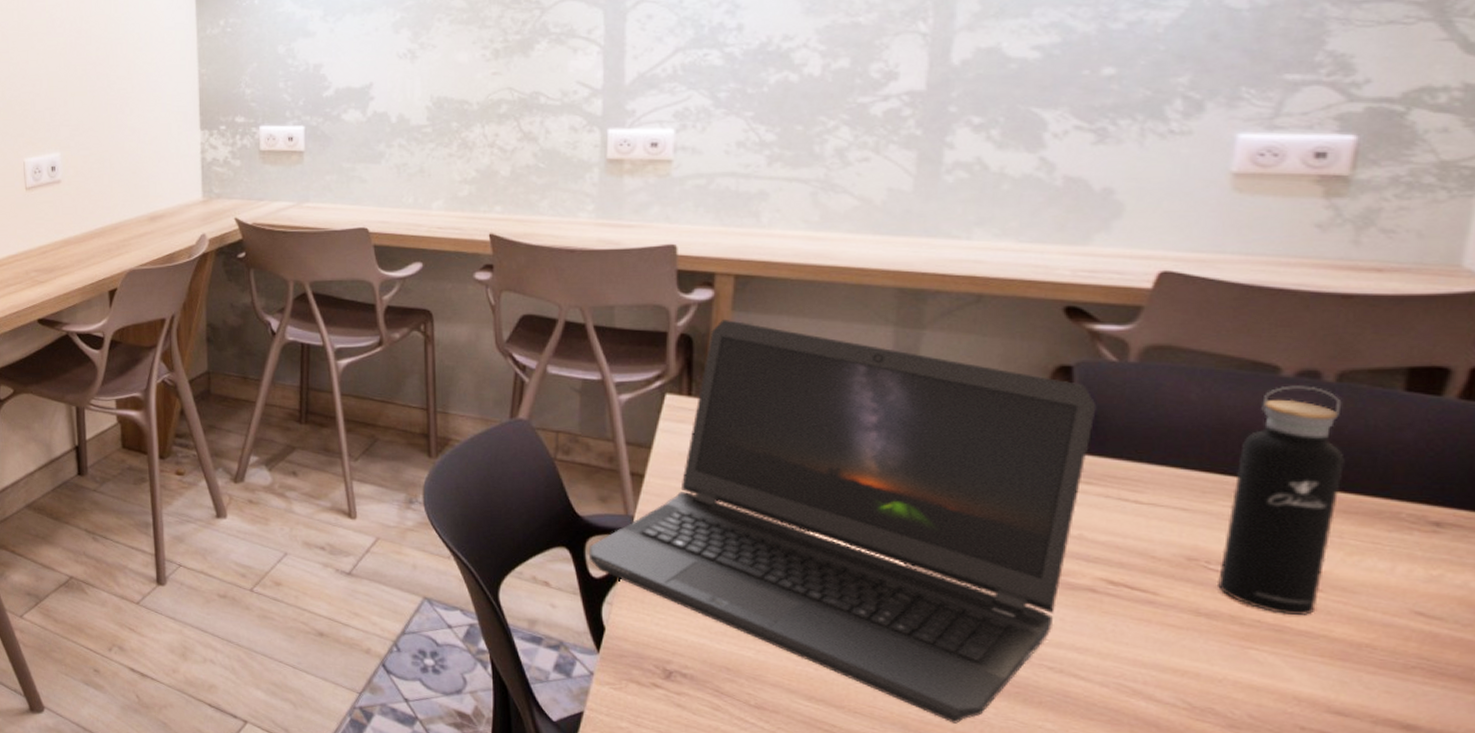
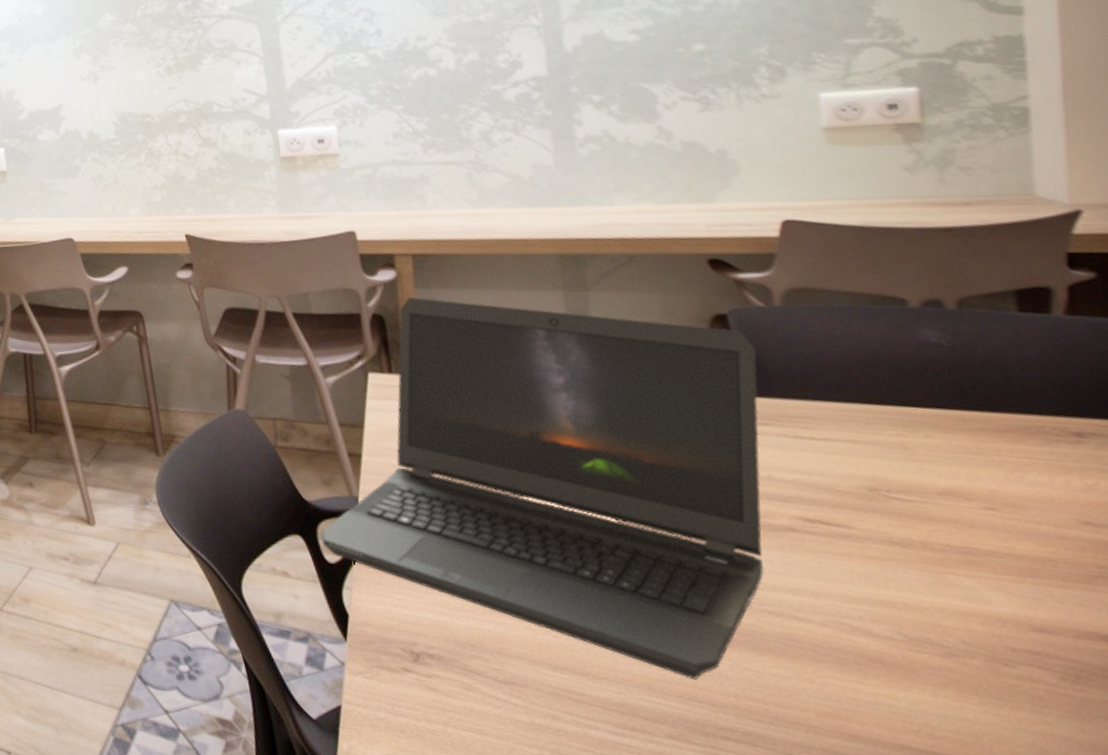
water bottle: present [1216,385,1345,615] -> none [891,314,995,536]

